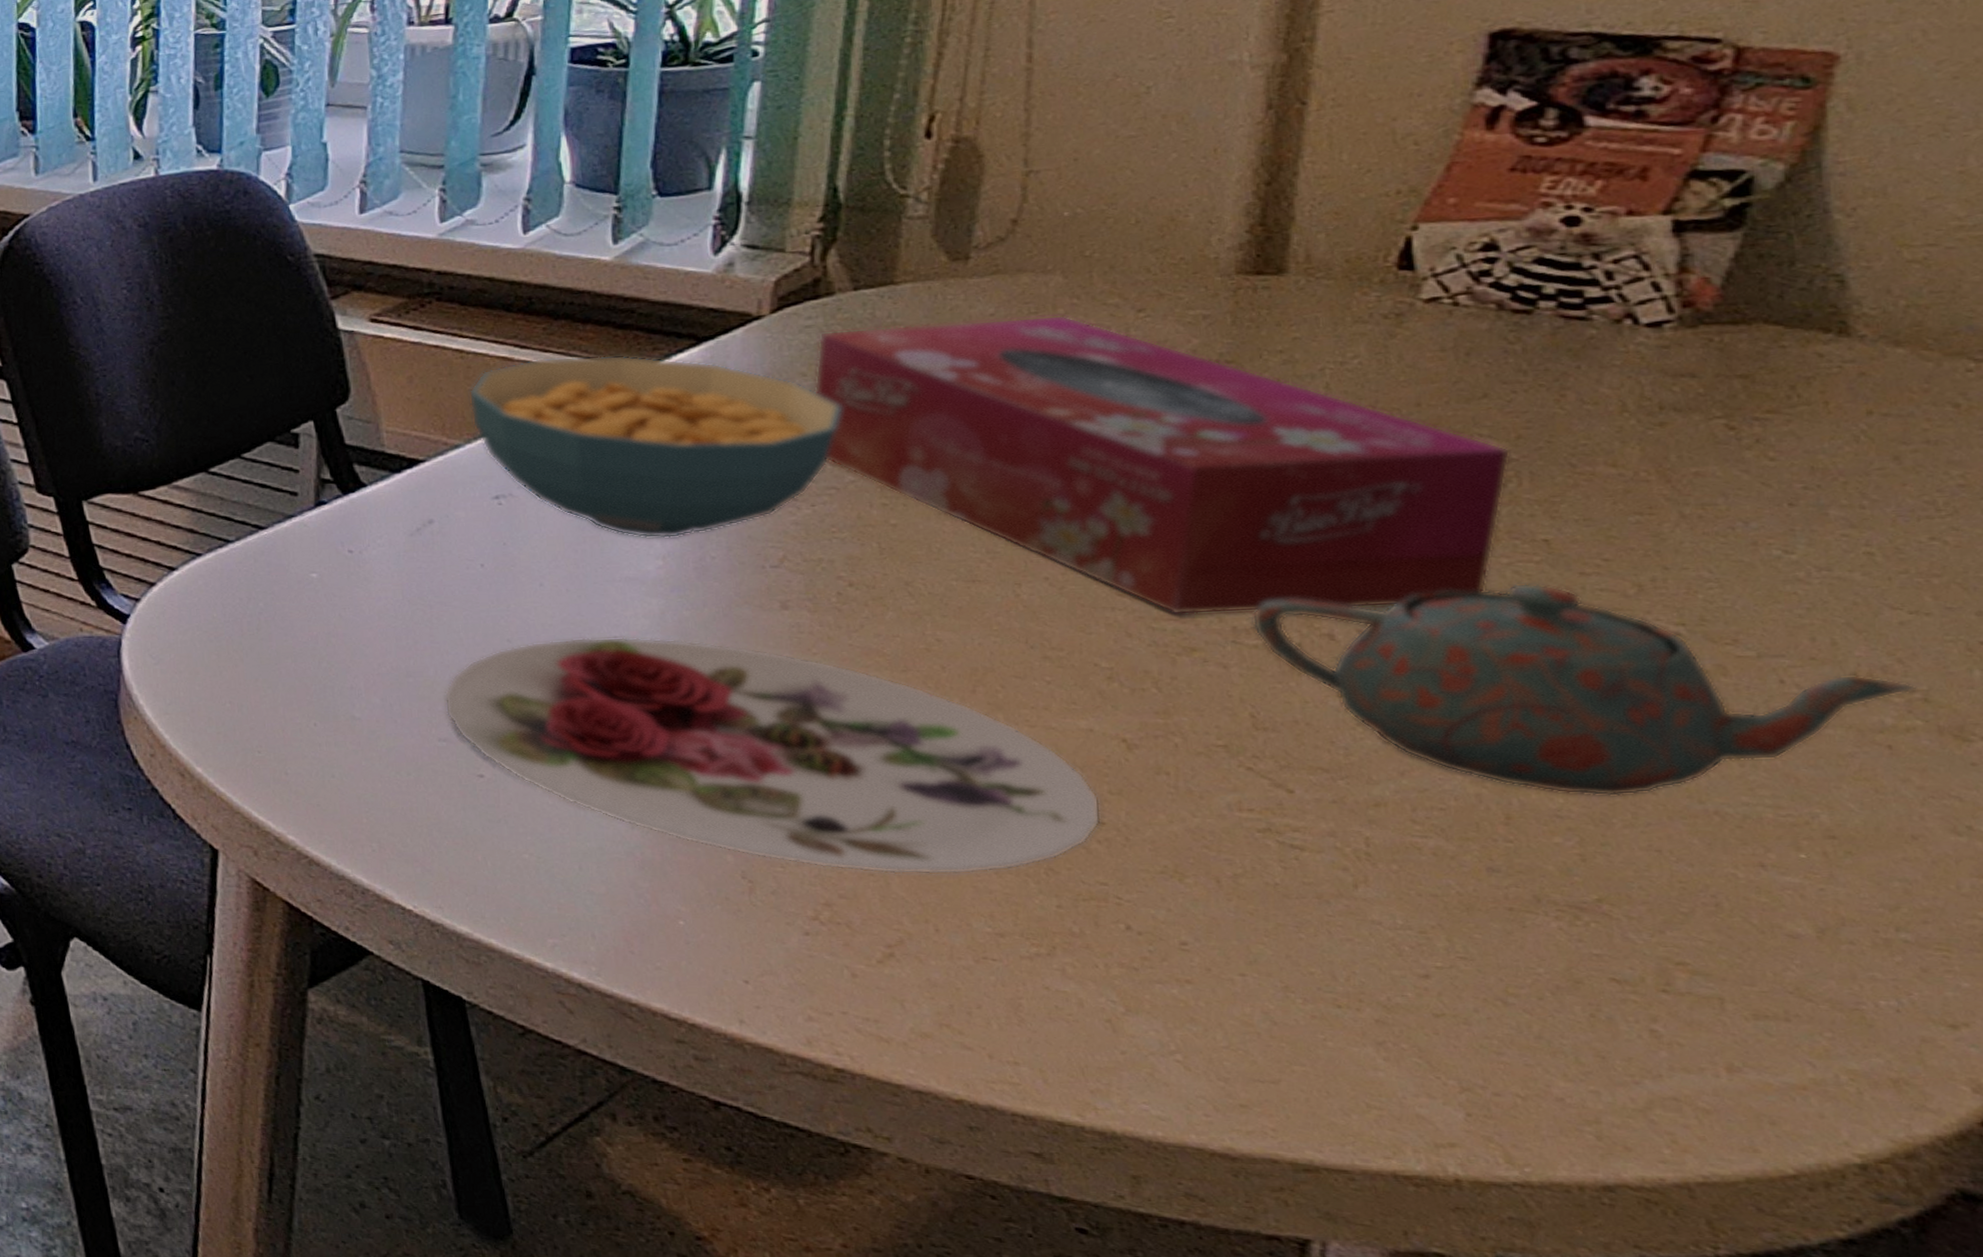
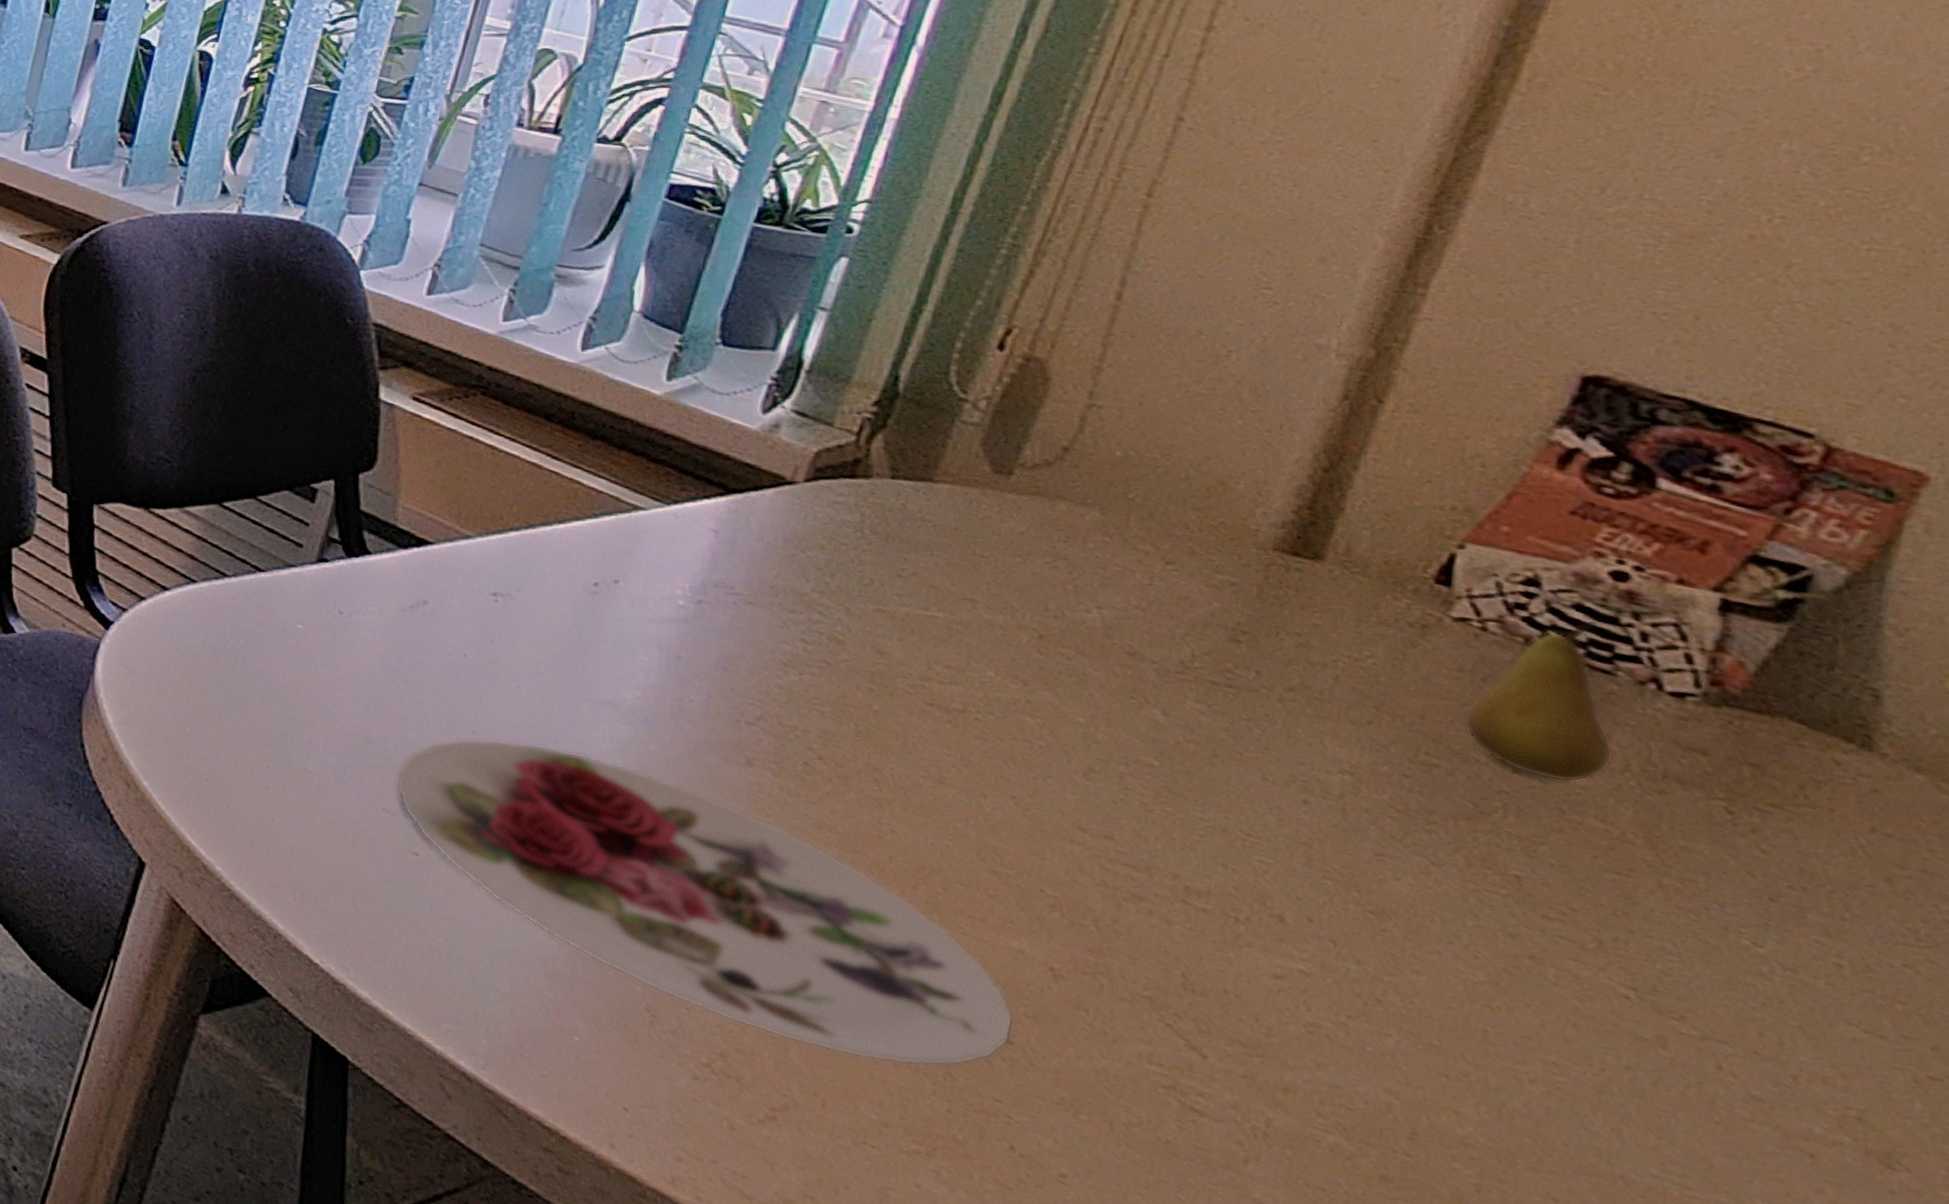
cereal bowl: present [468,355,843,539] -> none [487,470,853,676]
tissue box: present [814,314,1511,615] -> none [825,510,1504,912]
teapot: present [1250,582,1917,797] -> none [1205,869,1854,1143]
fruit: none [1458,269,1608,438] -> present [1464,619,1614,784]

